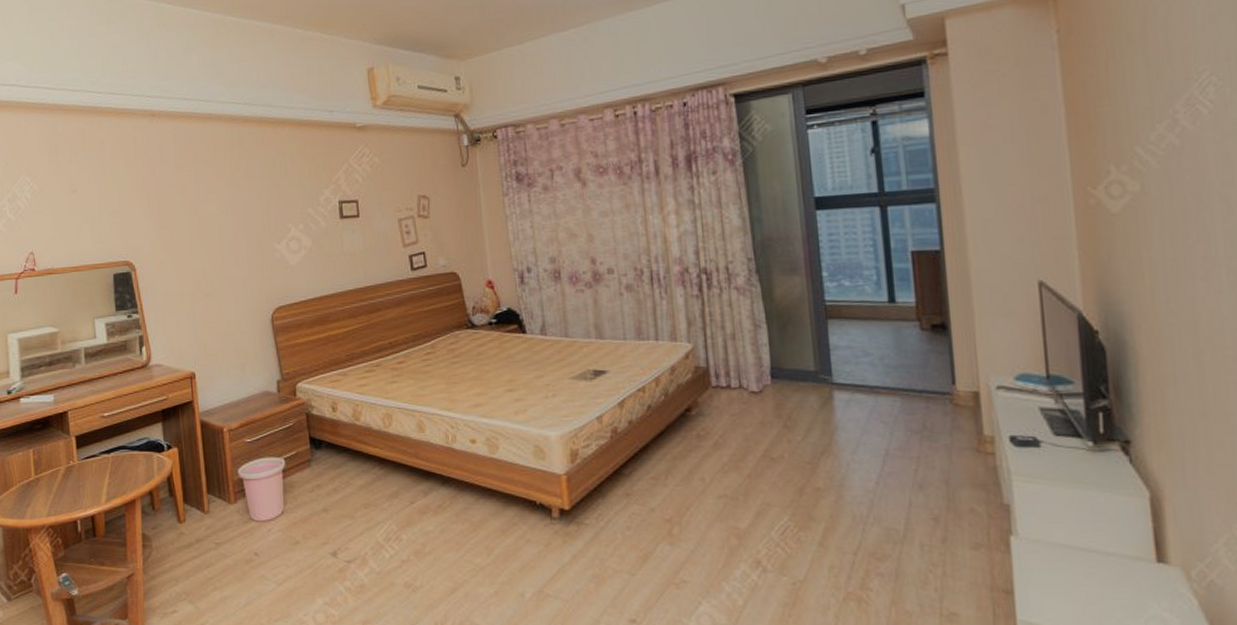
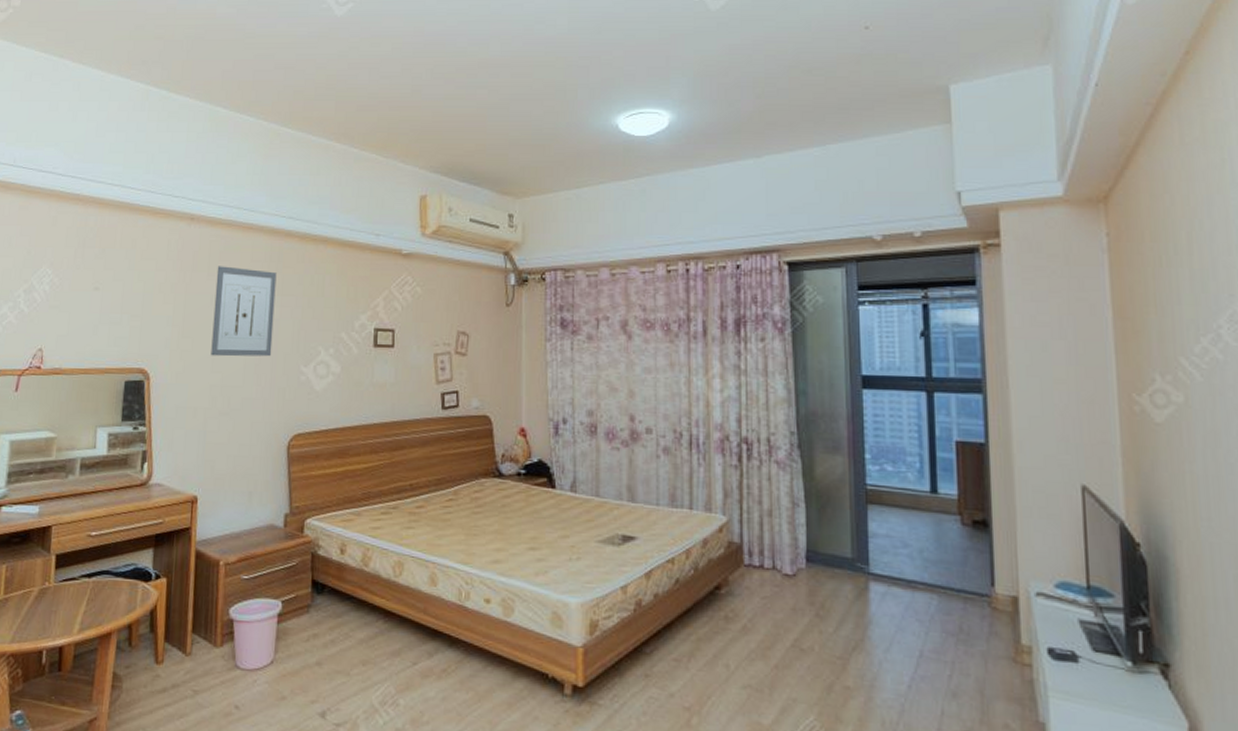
wall art: none [183,156,245,243] -> present [211,266,277,357]

